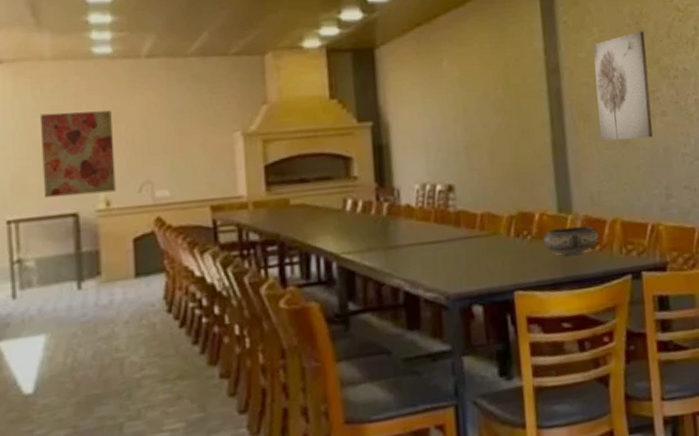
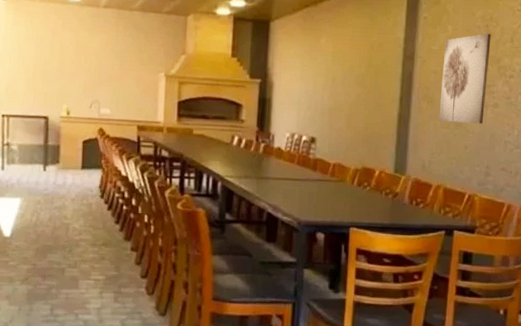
wall art: present [39,110,116,198] -> none [27,40,76,105]
bowl: present [541,226,599,255] -> none [377,184,425,208]

